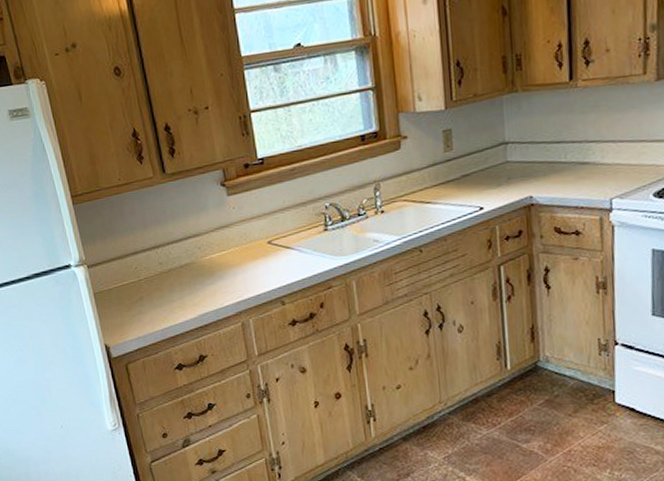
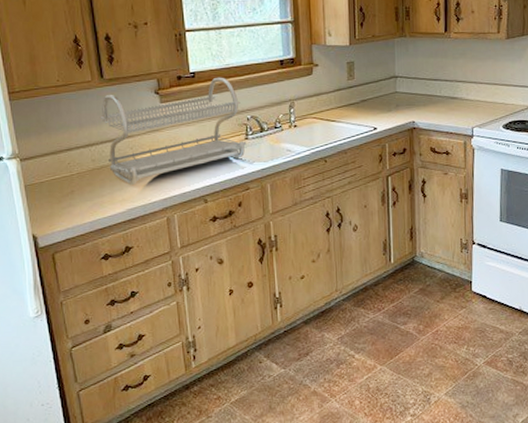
dish rack: none [164,161,326,289] -> present [100,77,247,186]

